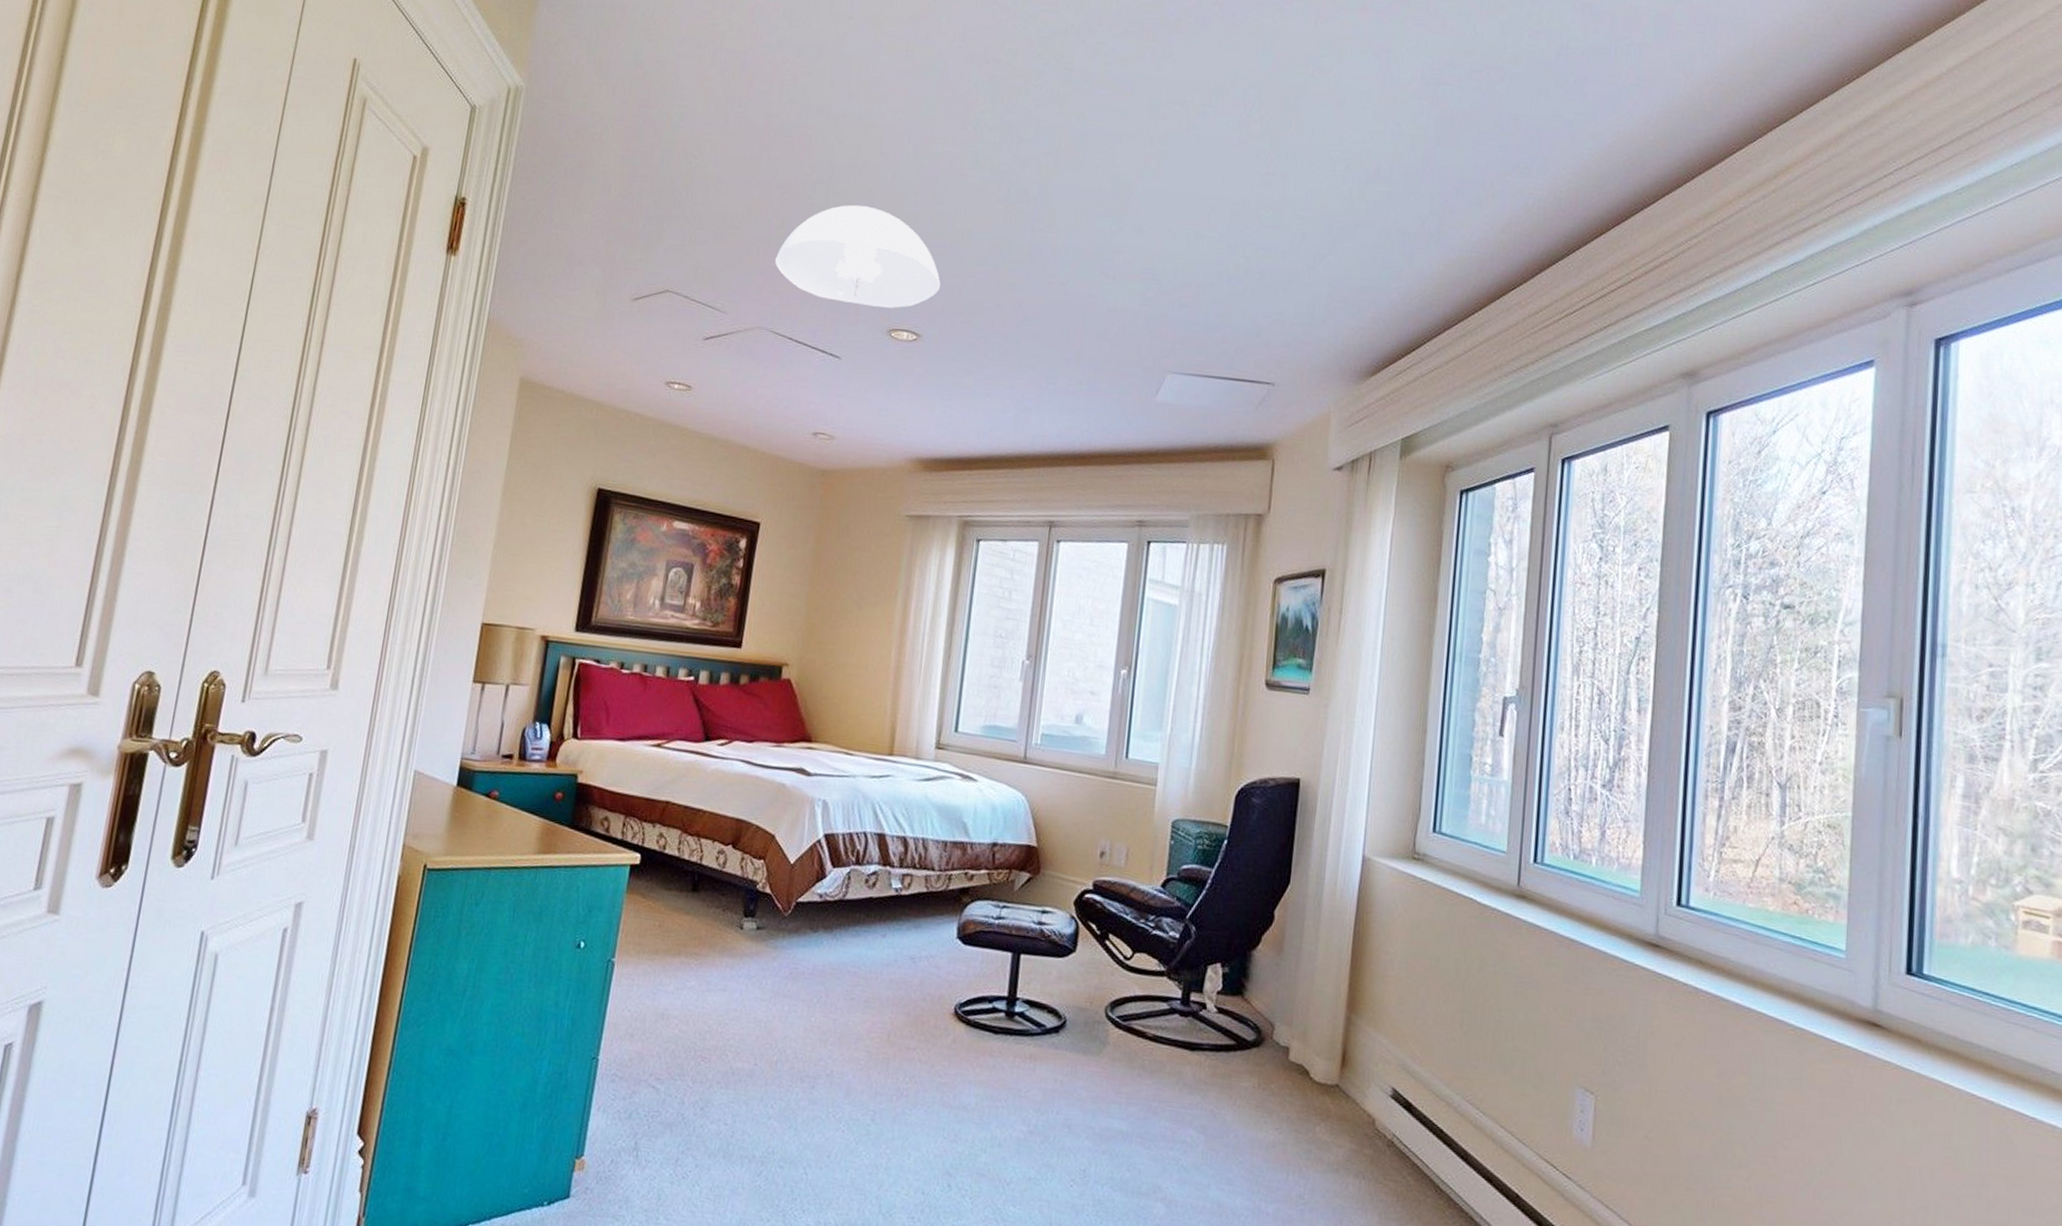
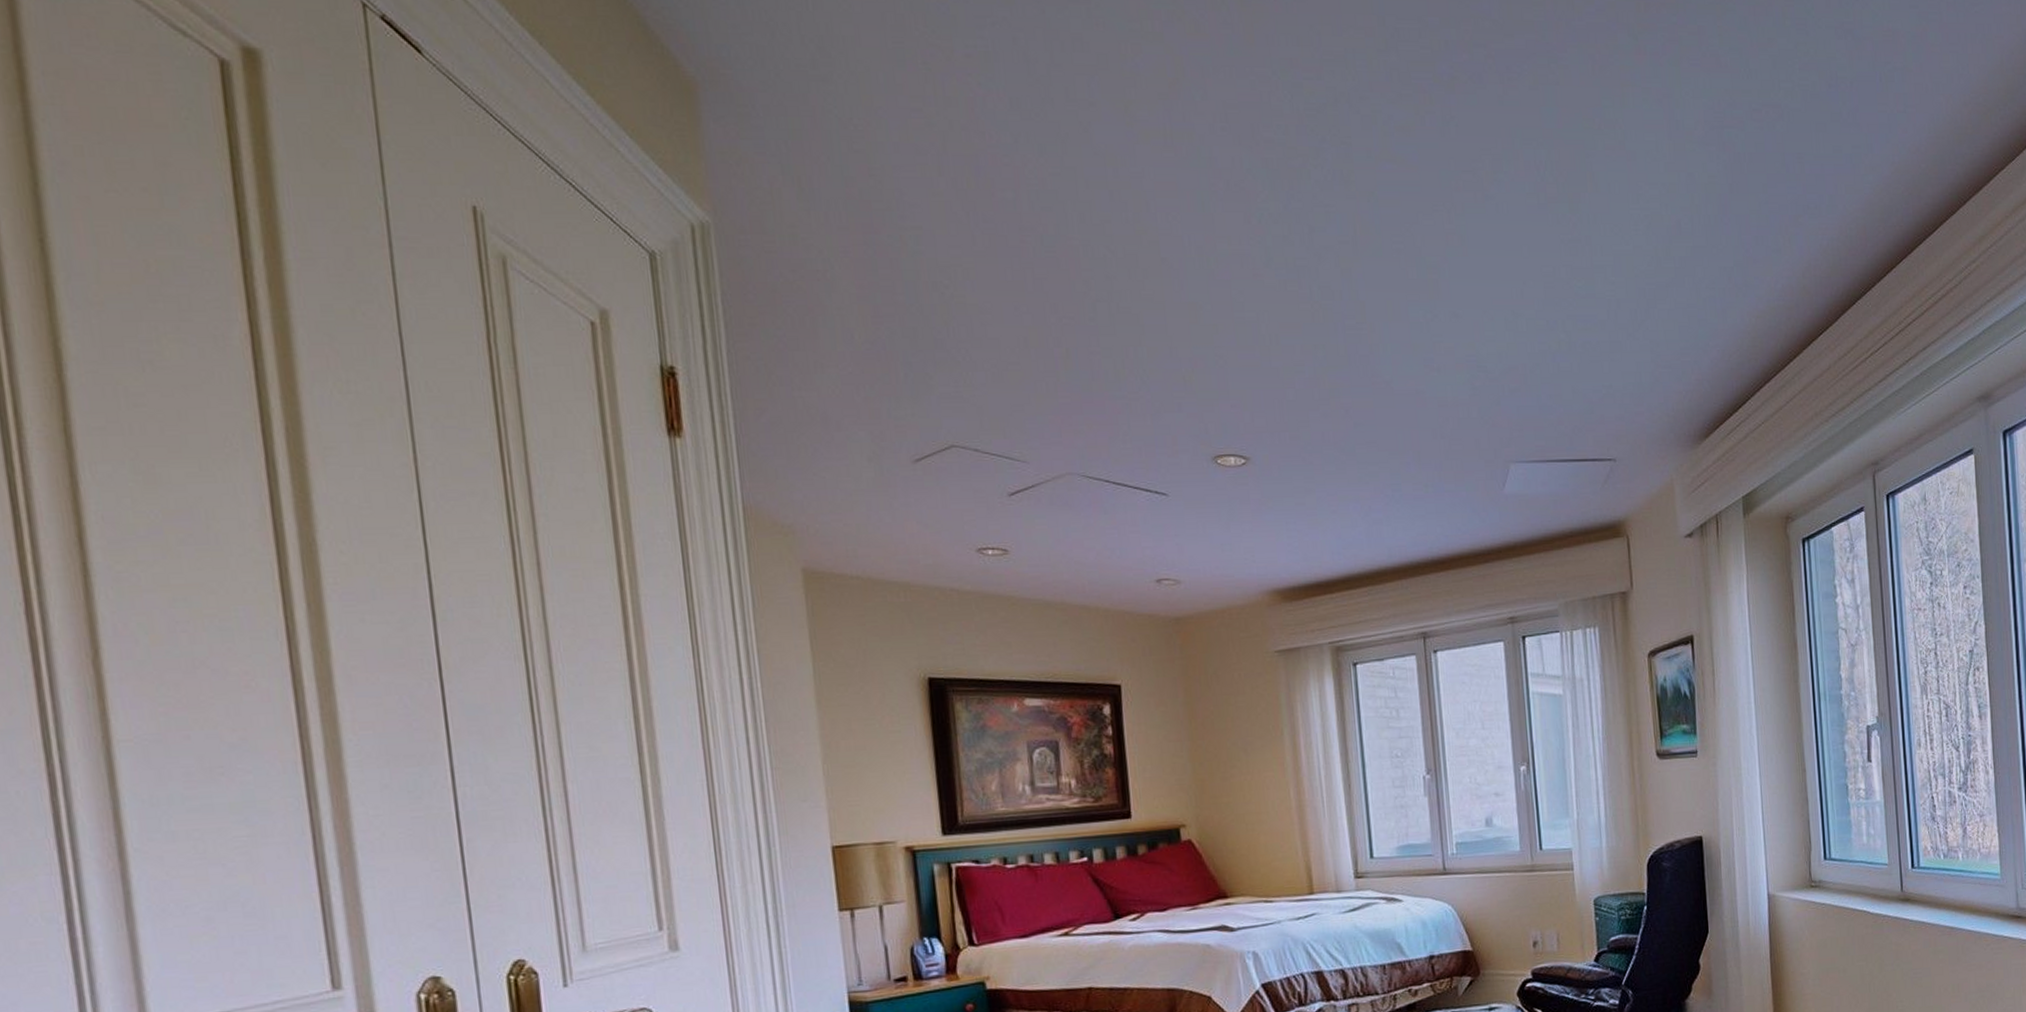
ceiling light: present [774,204,941,309] -> none [1068,322,1260,434]

